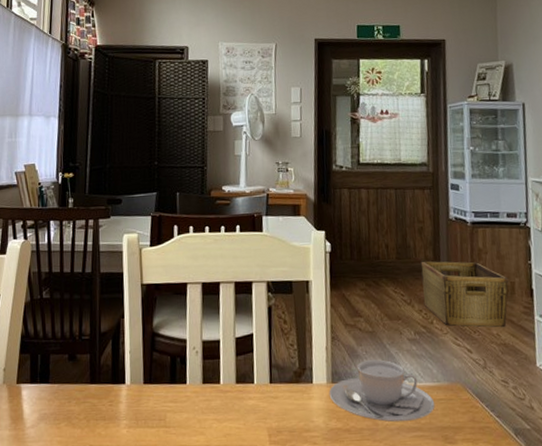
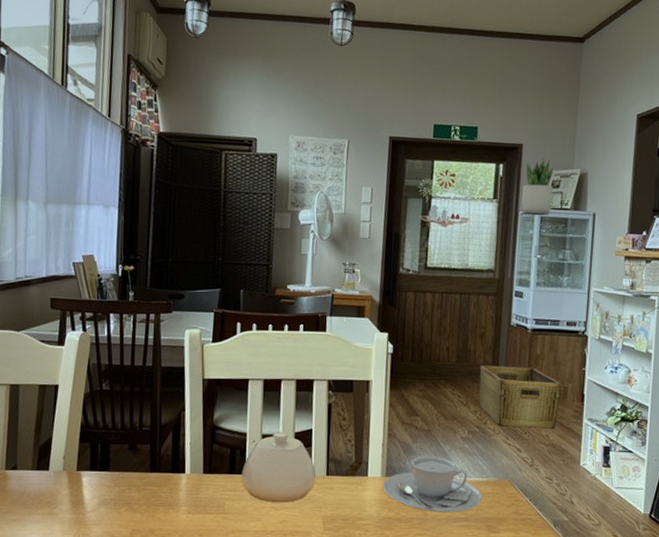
sugar bowl: none [182,337,259,415] -> present [240,432,316,503]
planter: none [449,52,480,108] -> present [521,158,554,216]

